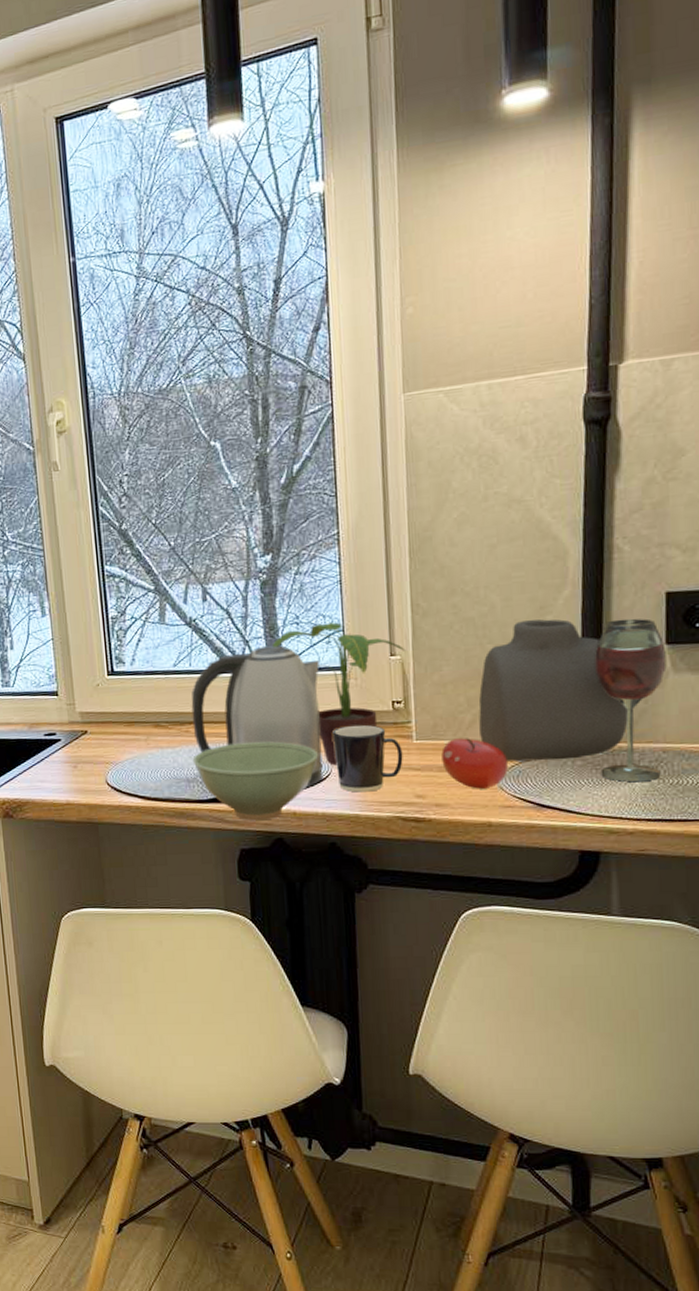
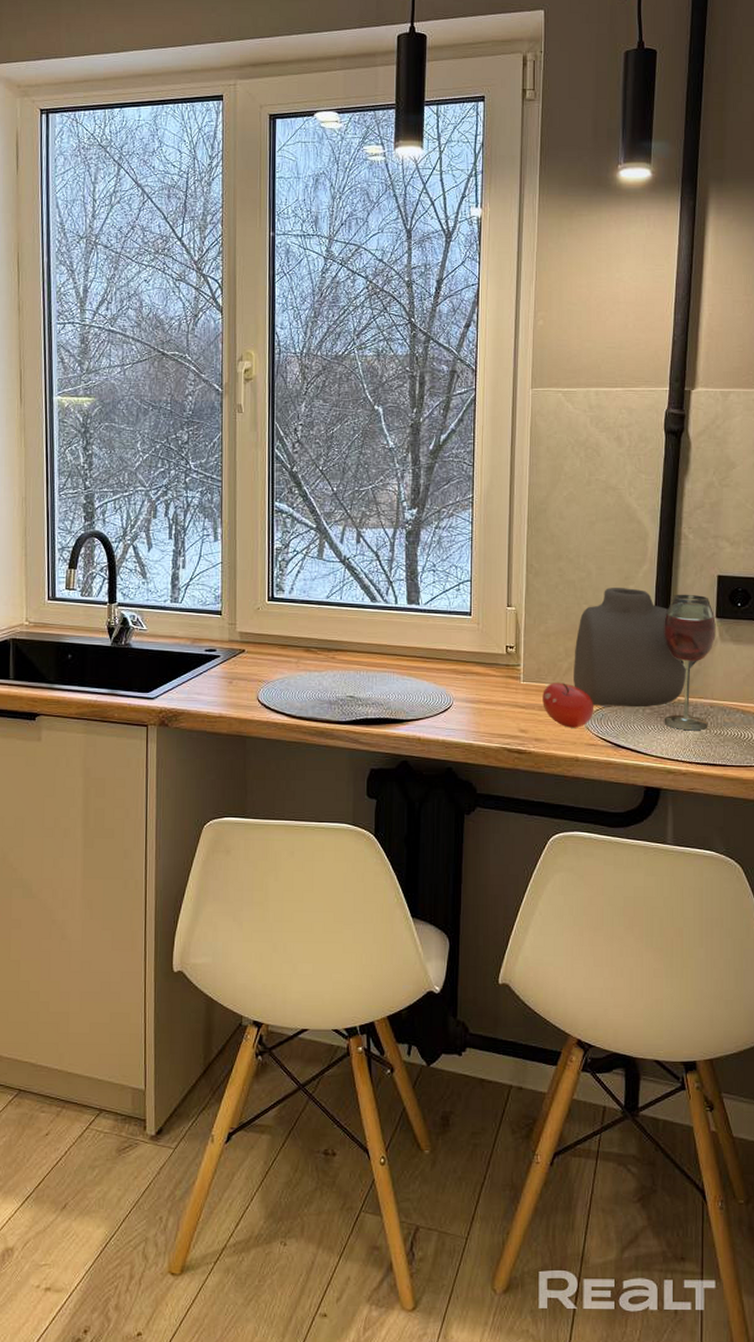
kettle: present [191,645,324,787] -> none [338,587,449,716]
bowl: present [192,741,319,820] -> none [335,671,443,743]
potted plant: present [271,622,406,766] -> none [411,573,520,699]
mug: present [333,724,403,793] -> none [456,664,512,724]

